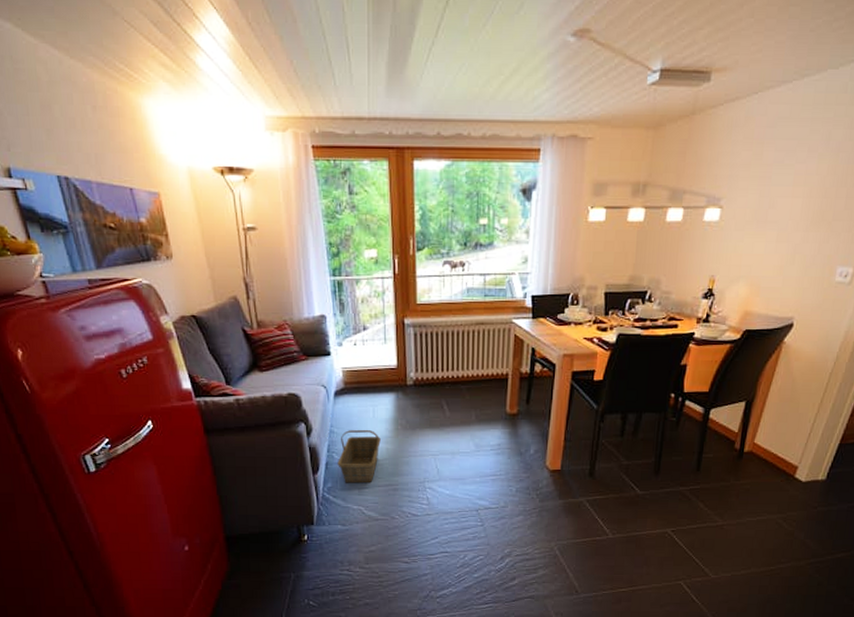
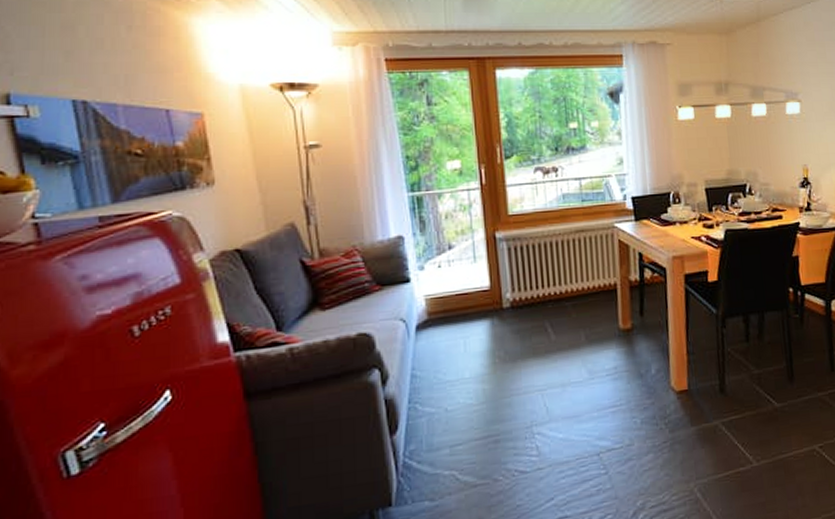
basket: present [337,429,381,483] -> none [422,367,475,442]

